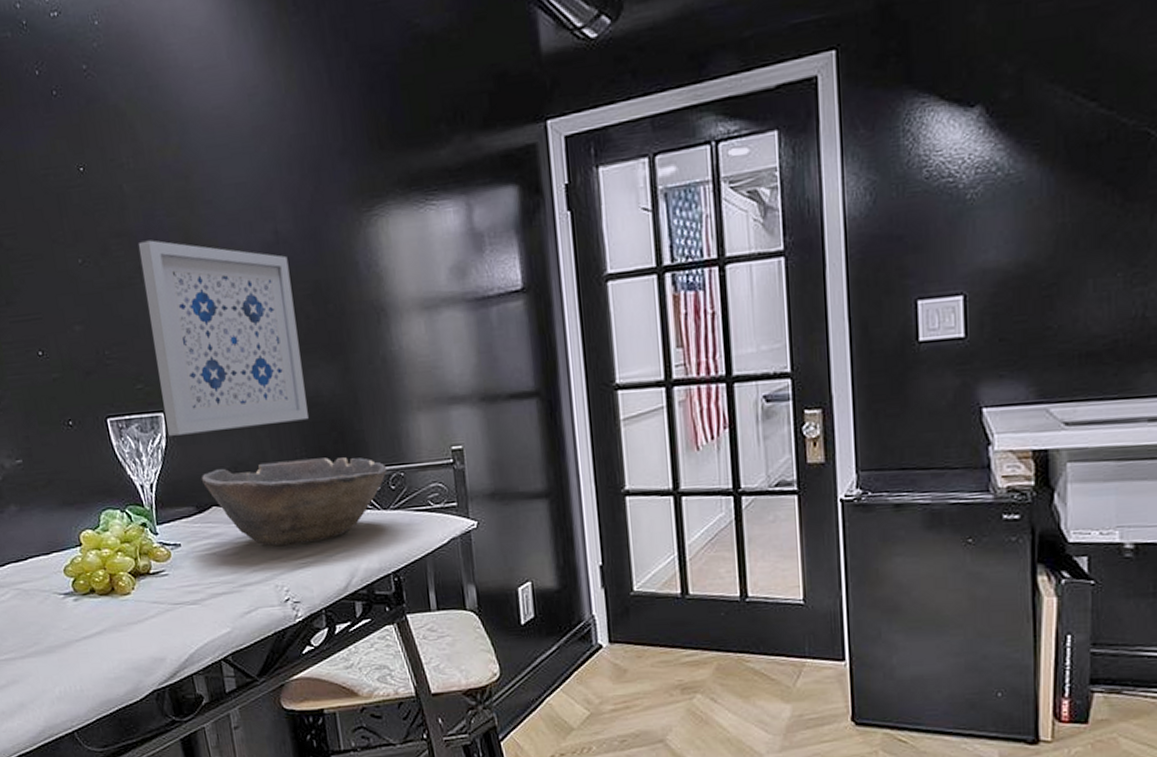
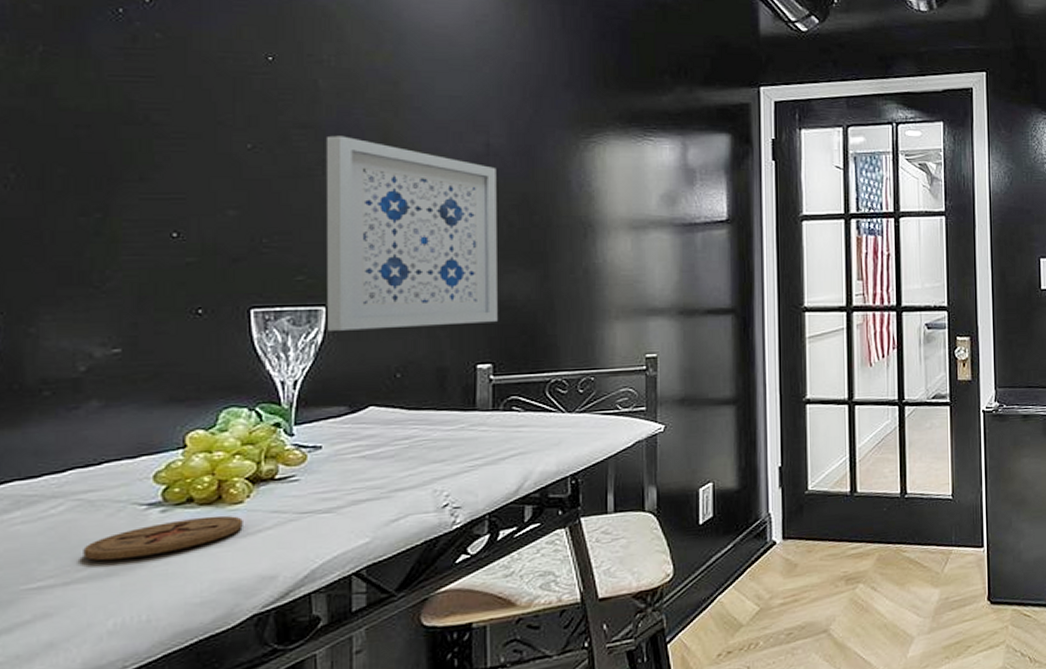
coaster: none [28,604,134,640] -> present [83,515,243,561]
bowl: present [201,457,388,546] -> none [360,360,577,449]

